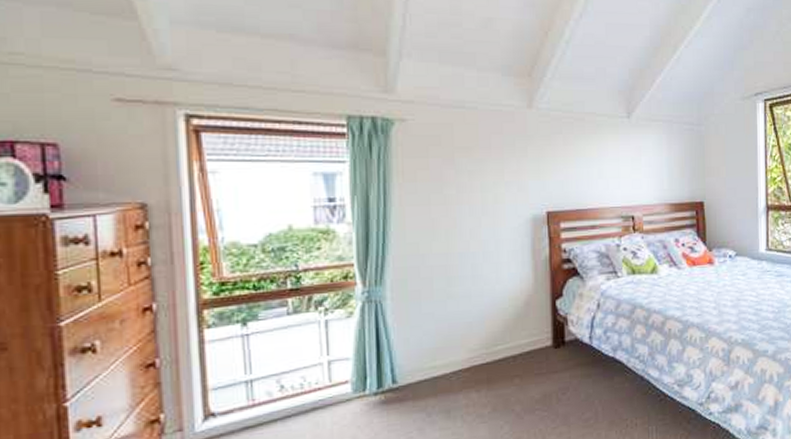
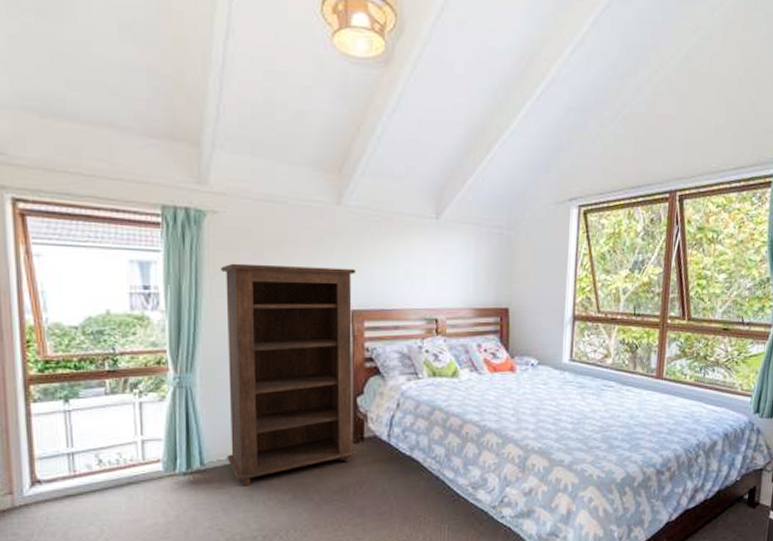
bookshelf: none [410,170,559,402] -> present [221,263,357,486]

